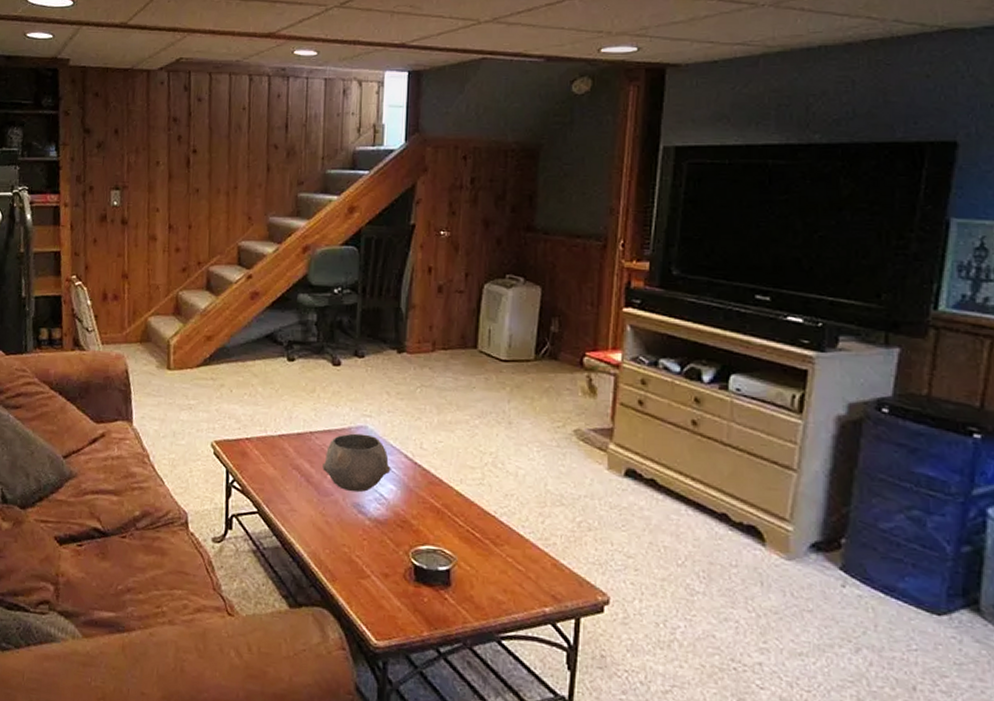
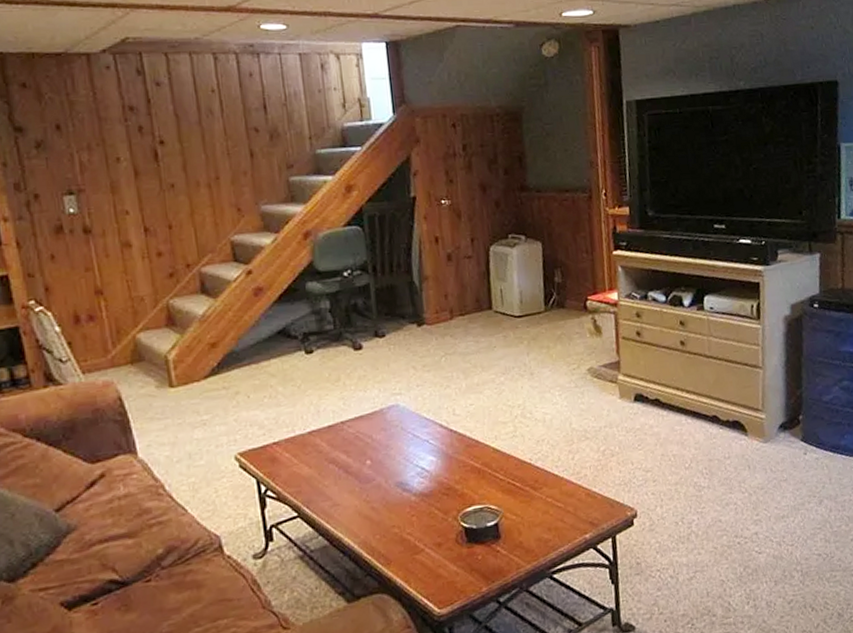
bowl: present [322,433,391,493] -> none [359,412,429,473]

